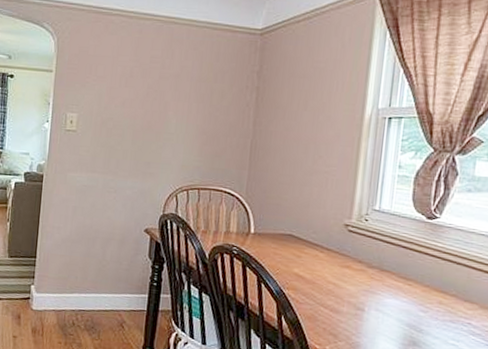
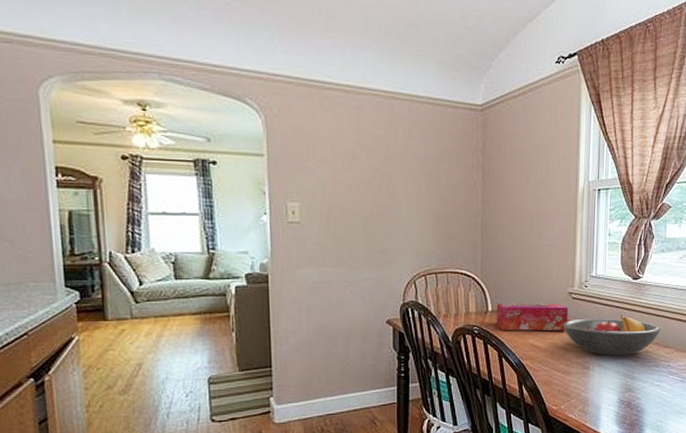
tissue box: none [258,226,343,265] -> present [496,303,569,331]
fruit bowl: none [334,254,462,303] -> present [562,315,662,356]

